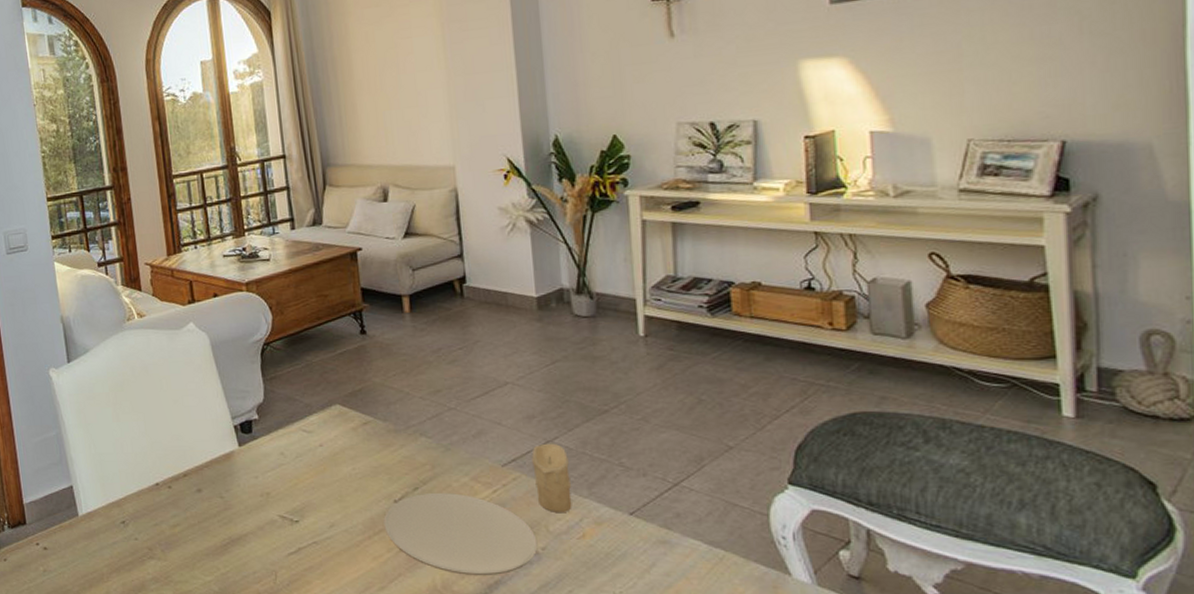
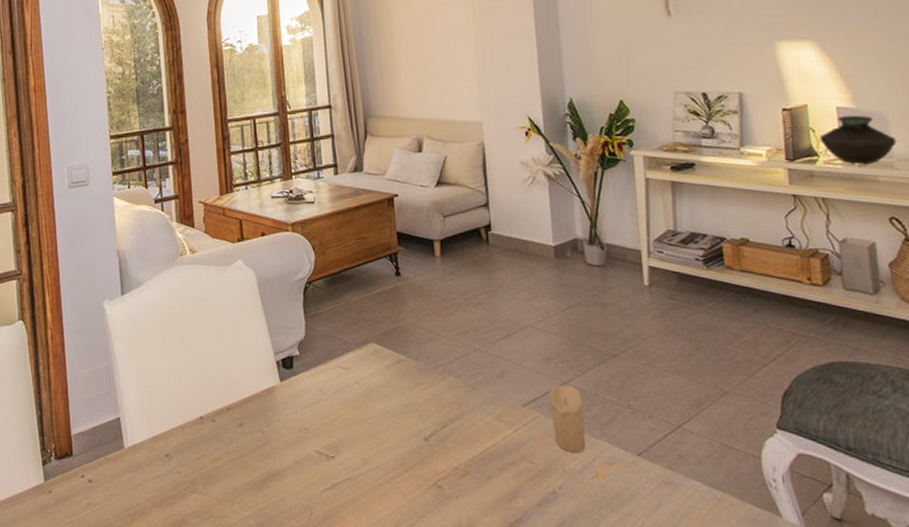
plate: present [383,492,538,575] -> none [413,430,555,513]
vase: none [848,139,941,195] -> present [819,115,897,164]

